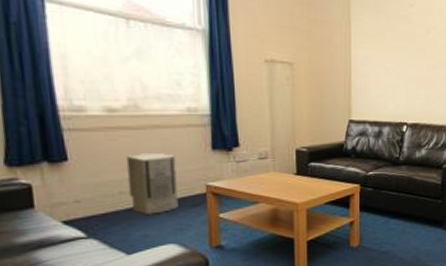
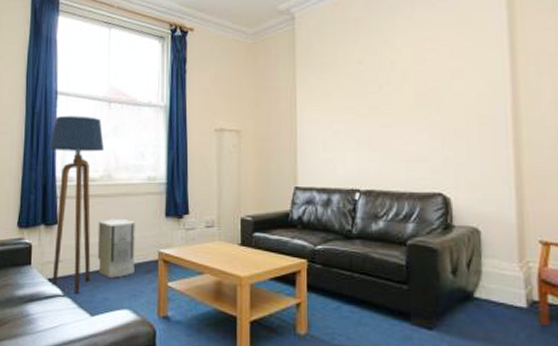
floor lamp: none [42,30,126,234] -> present [50,116,105,293]

